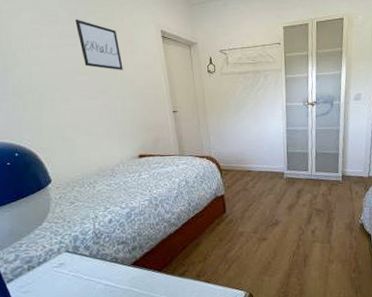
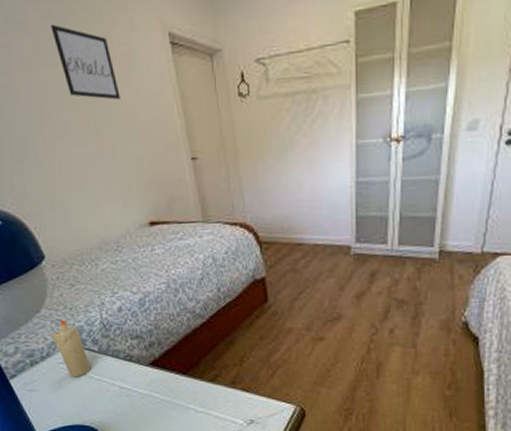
candle: none [50,230,82,279] -> present [51,318,92,378]

